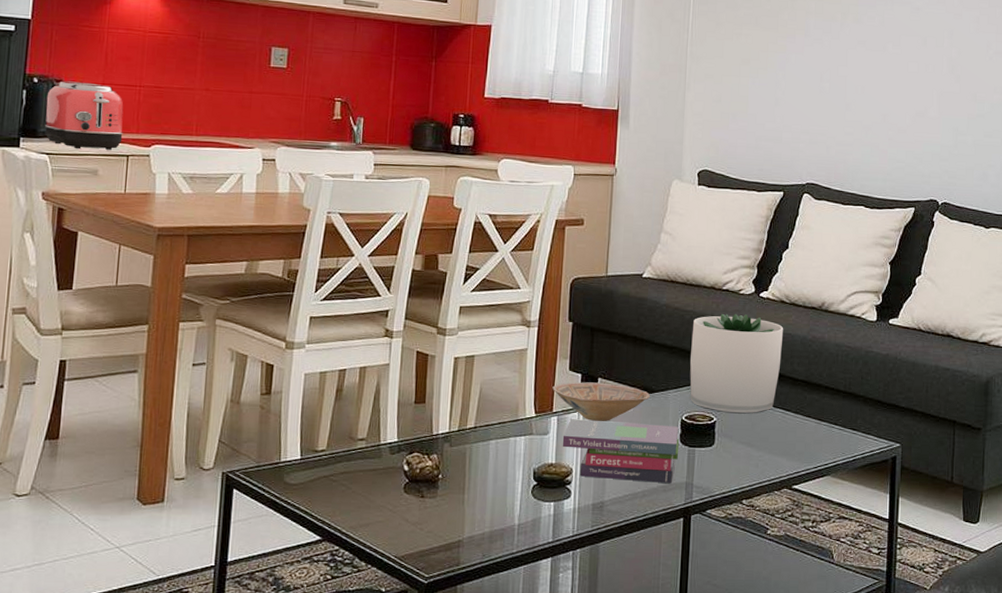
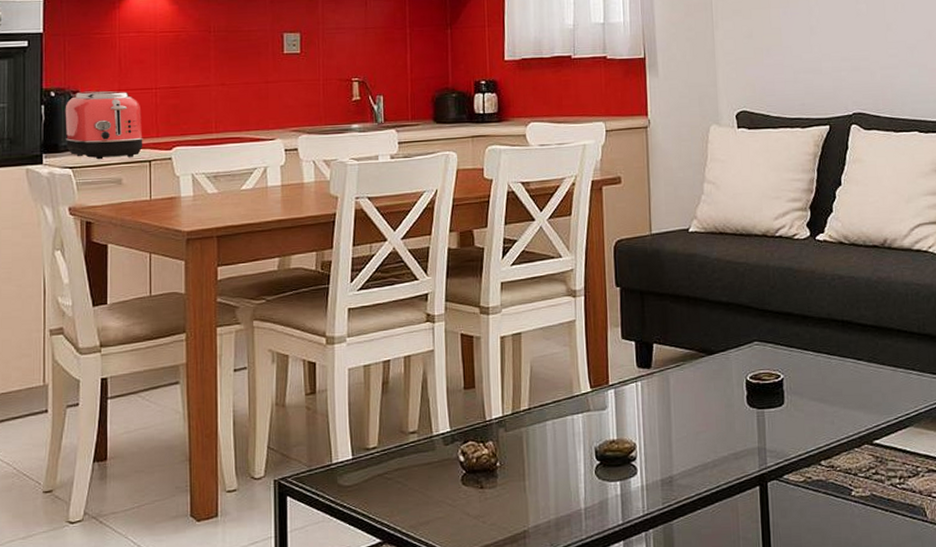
bowl: present [552,382,650,422] -> none [606,348,710,391]
books: present [562,419,680,483] -> none [622,387,747,451]
planter: present [690,313,784,414] -> none [747,260,847,369]

